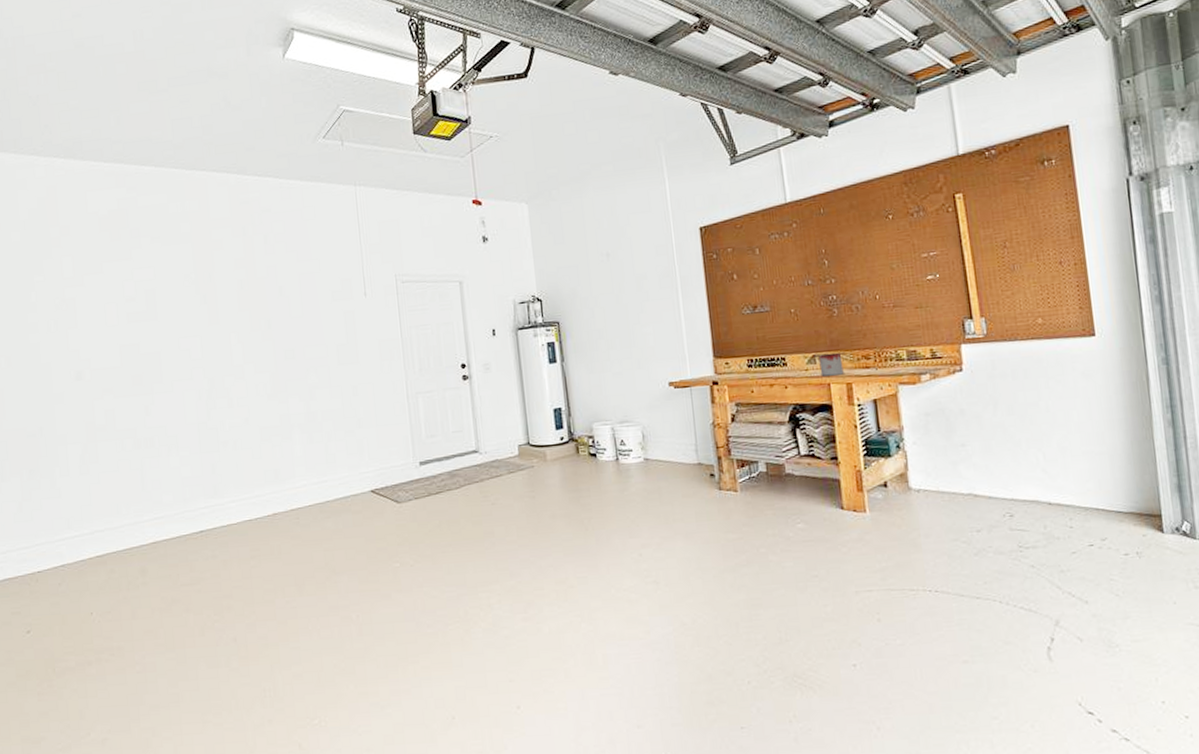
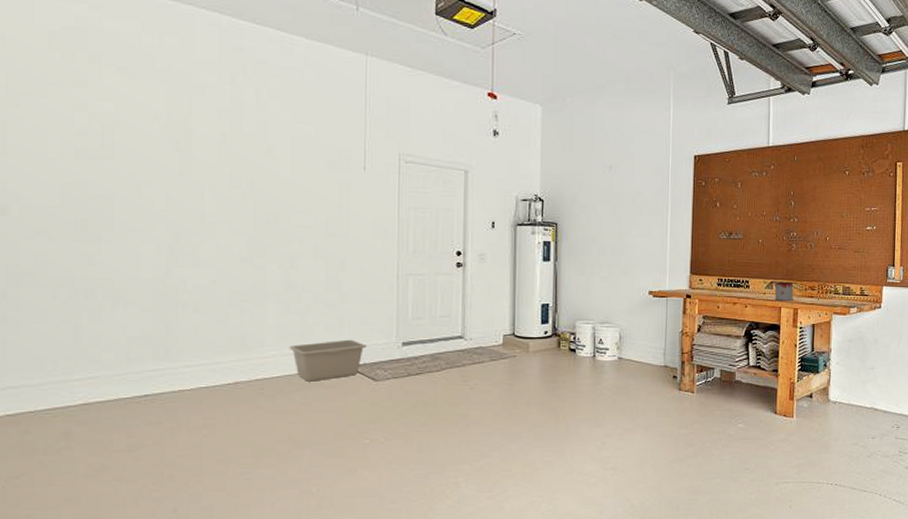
storage bin: none [316,463,386,508] -> present [289,339,367,382]

